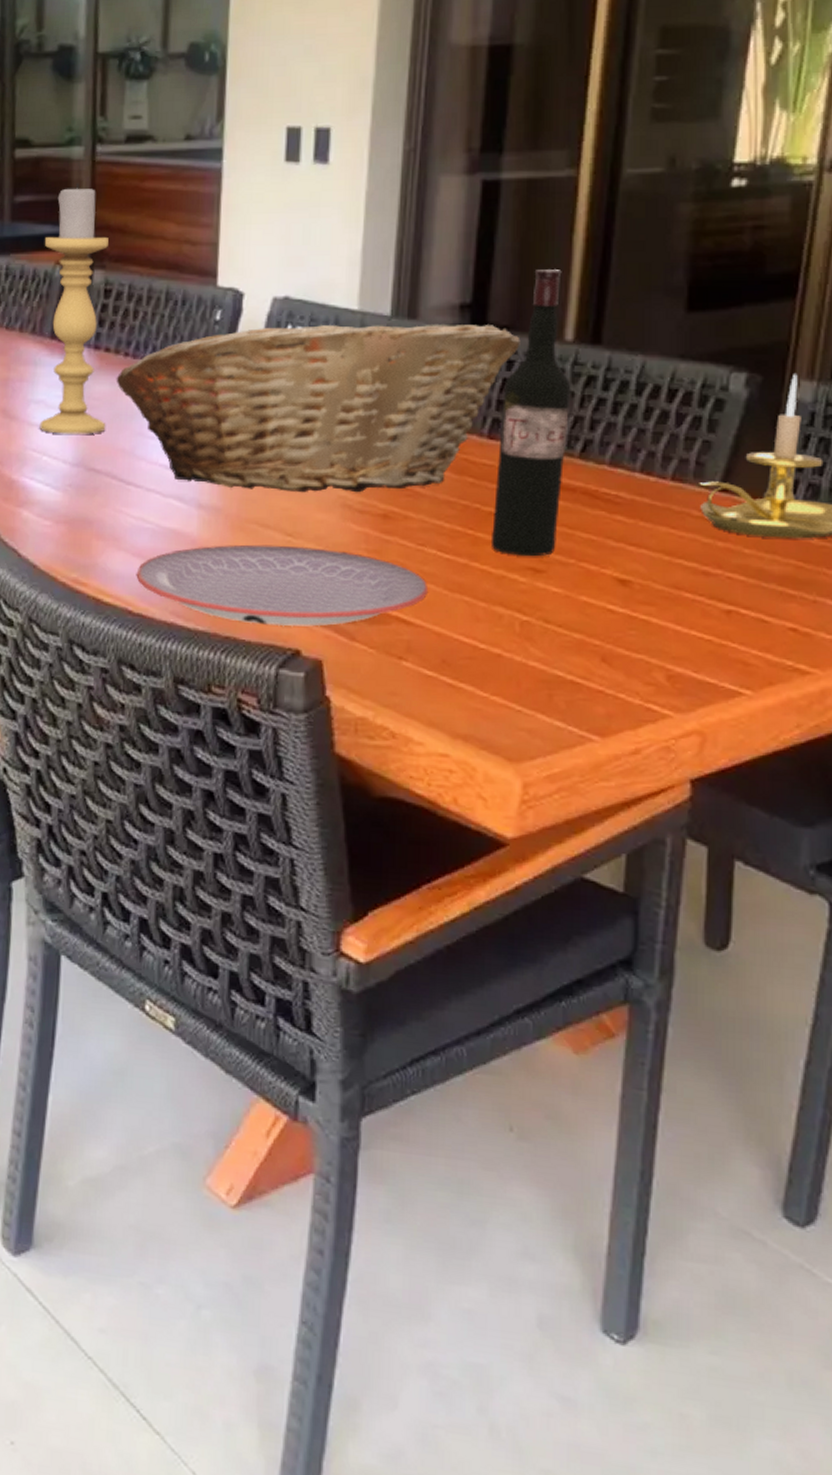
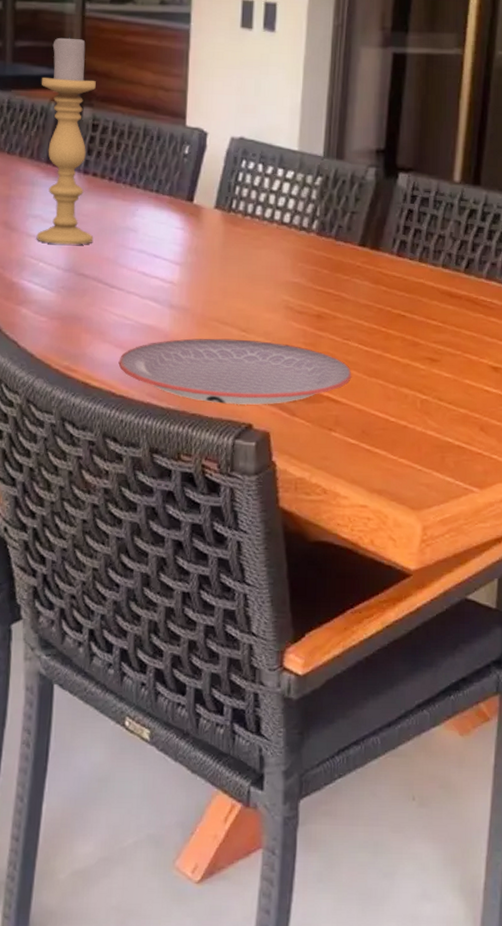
fruit basket: present [116,325,521,493] -> none [102,161,421,298]
wine bottle: present [492,270,571,557] -> none [400,125,458,349]

